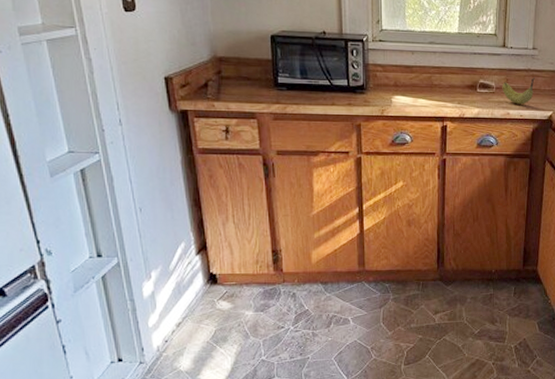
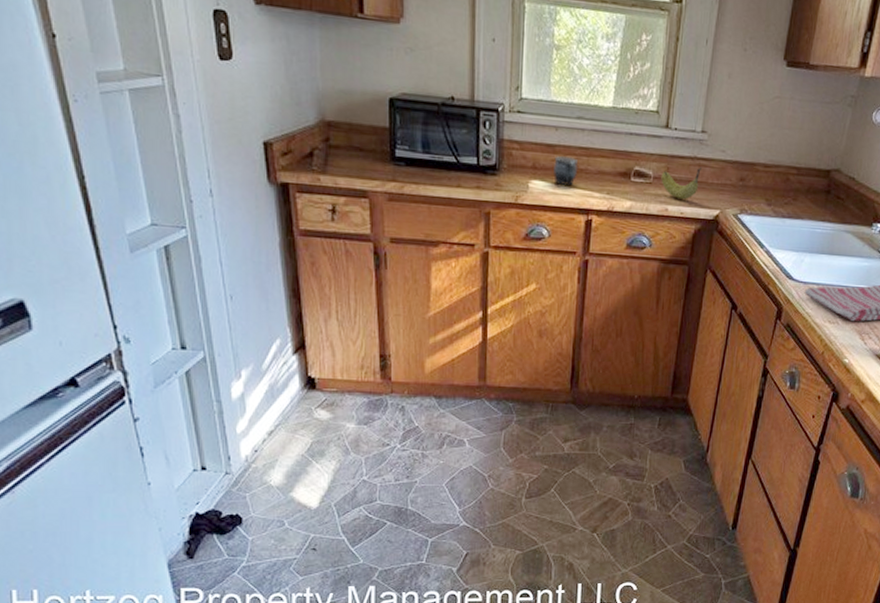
mug: none [412,75,433,98] -> present [554,156,579,186]

